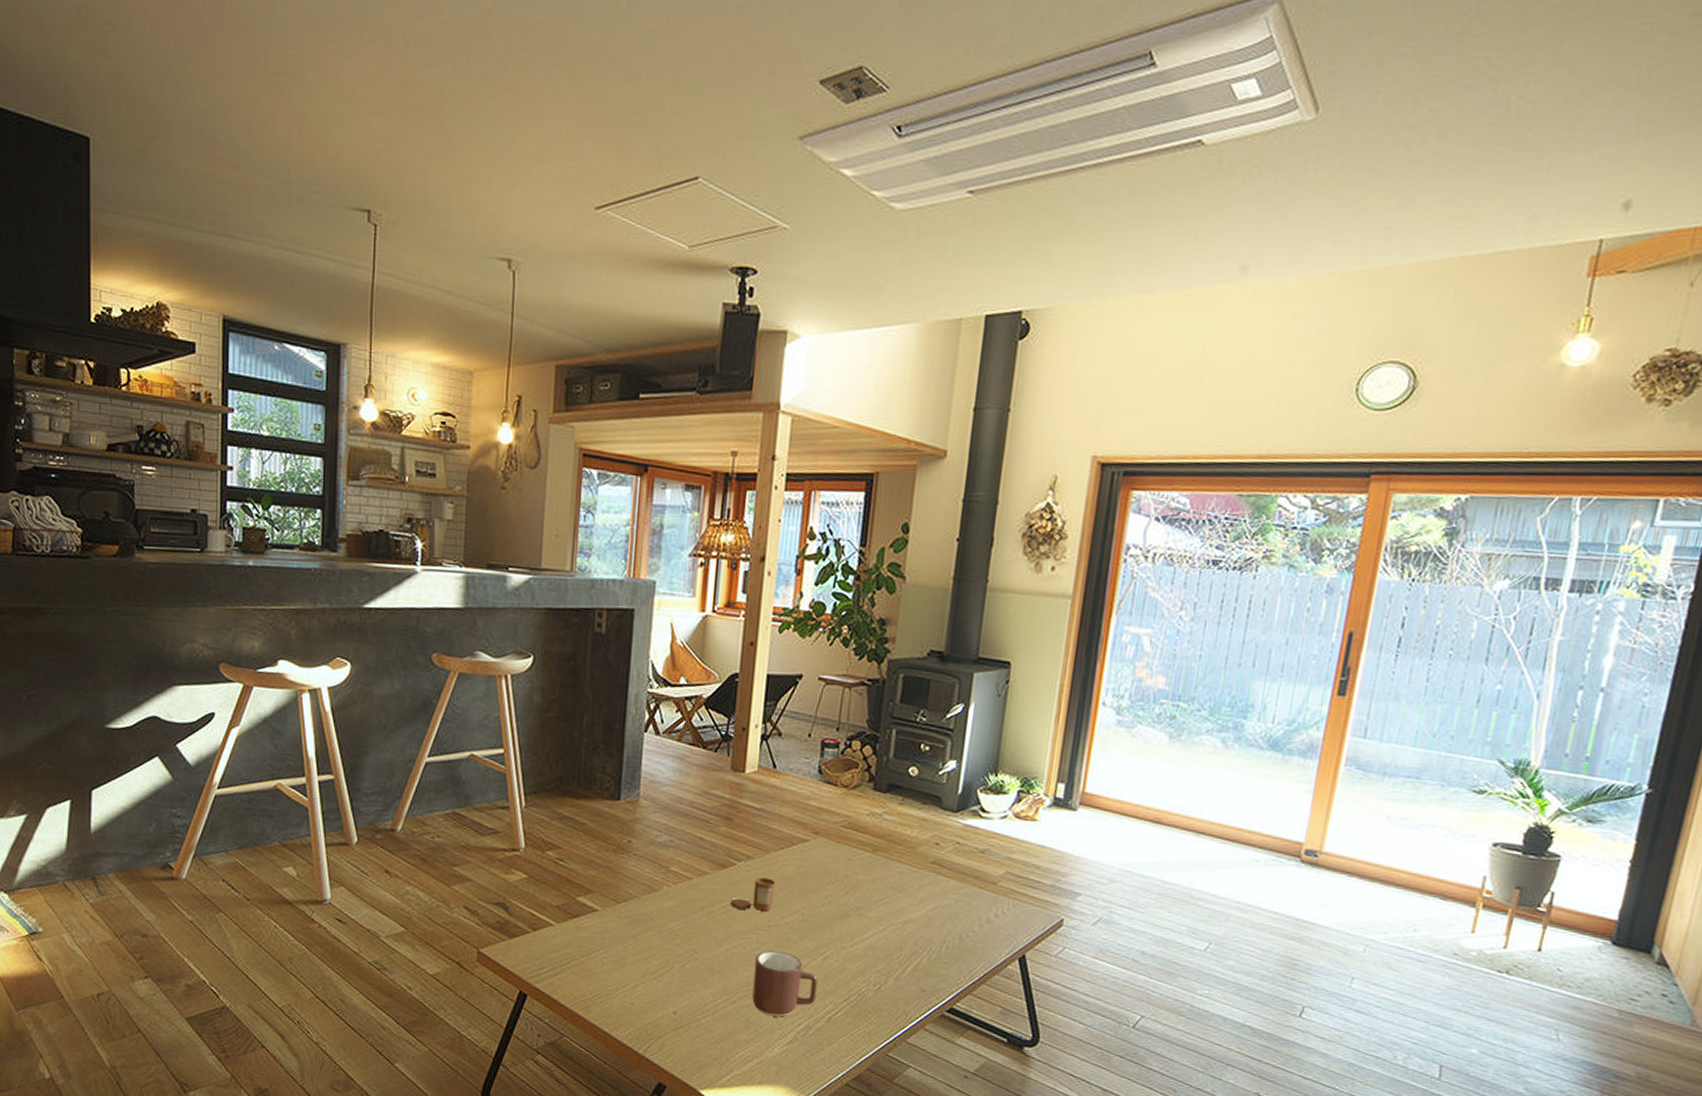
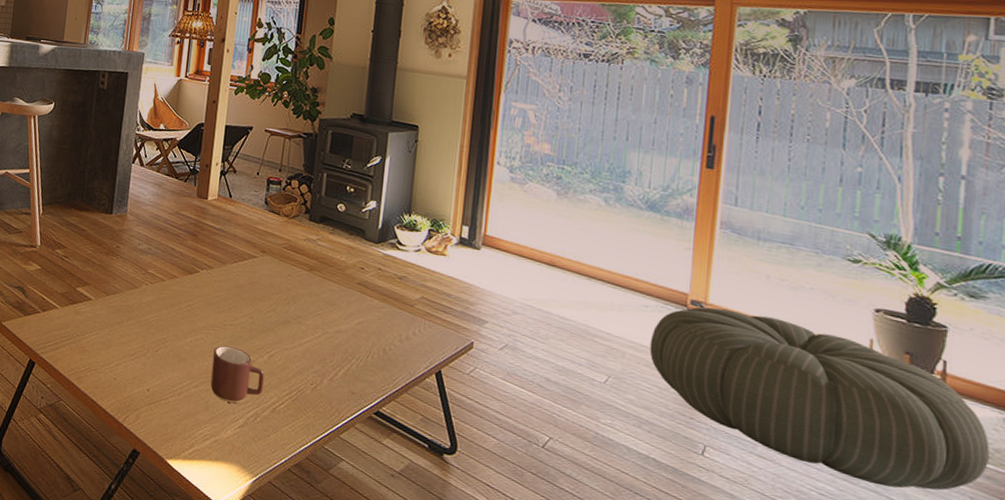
candle: present [730,877,776,911] -> none [194,283,231,313]
pouf: none [1256,856,1582,1028] -> present [649,307,990,491]

